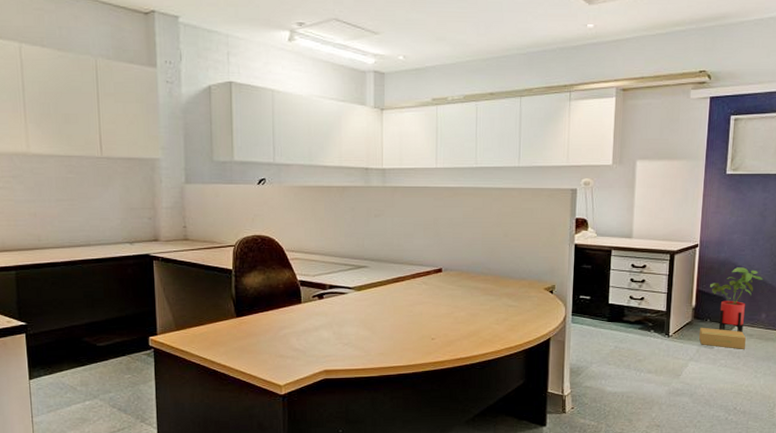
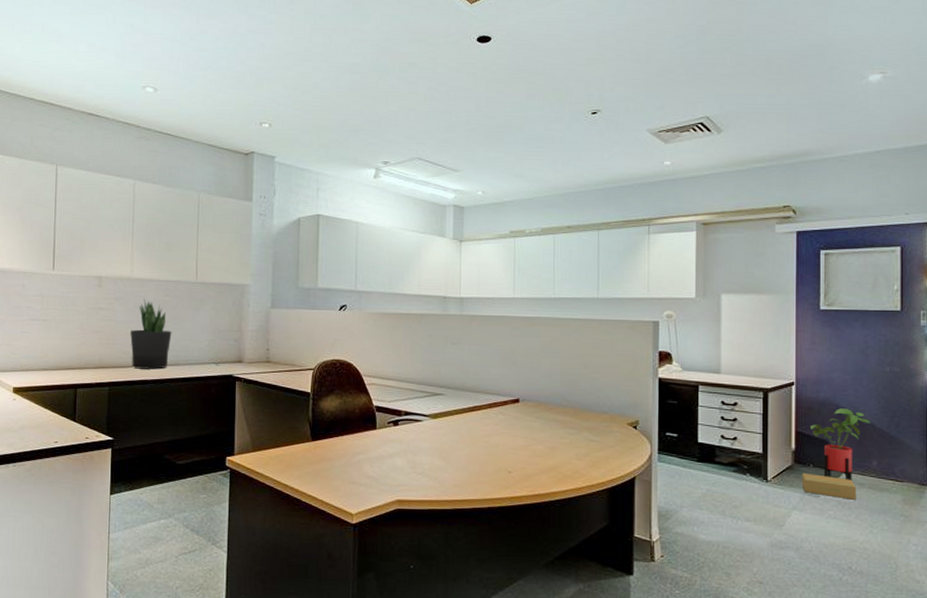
planter: none [33,177,80,251] -> present [130,299,172,369]

